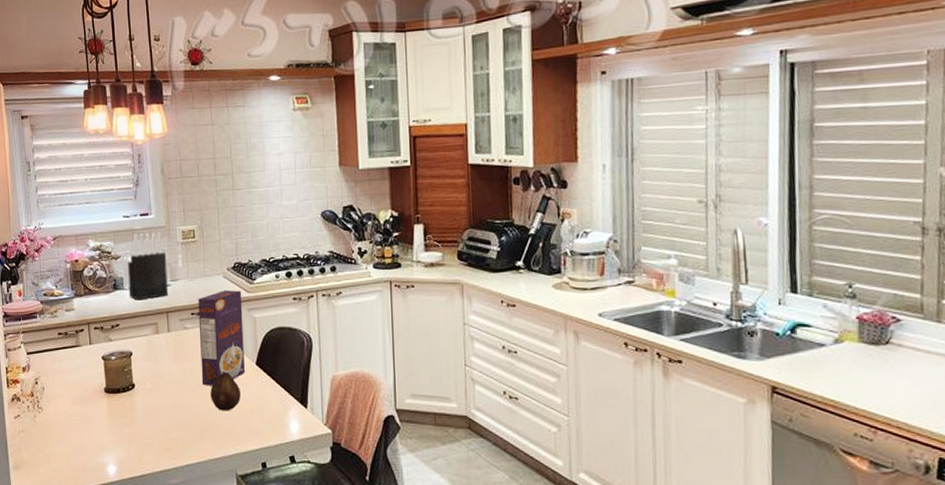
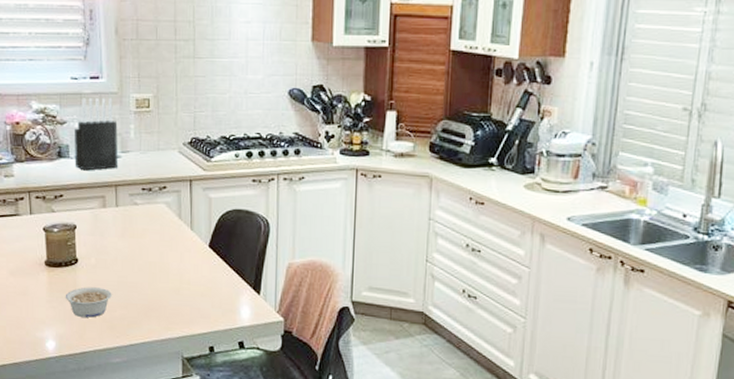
legume: none [123,411,167,440] -> present [65,287,112,318]
cereal box: present [198,290,245,386] -> none [149,166,198,266]
fruit: present [210,370,240,411] -> none [159,250,191,293]

